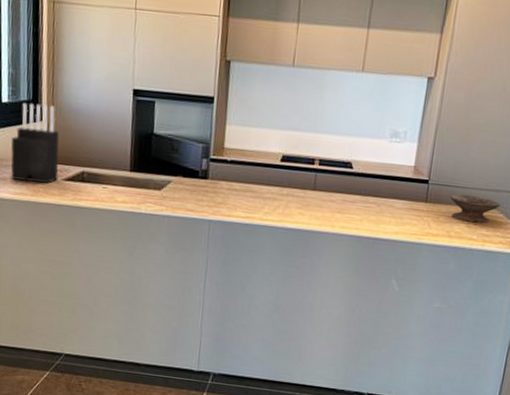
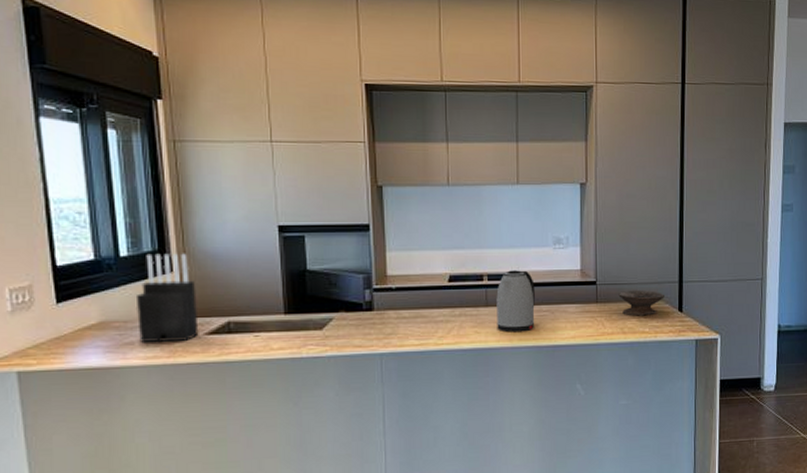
kettle: none [321,158,365,221] -> present [496,270,535,333]

